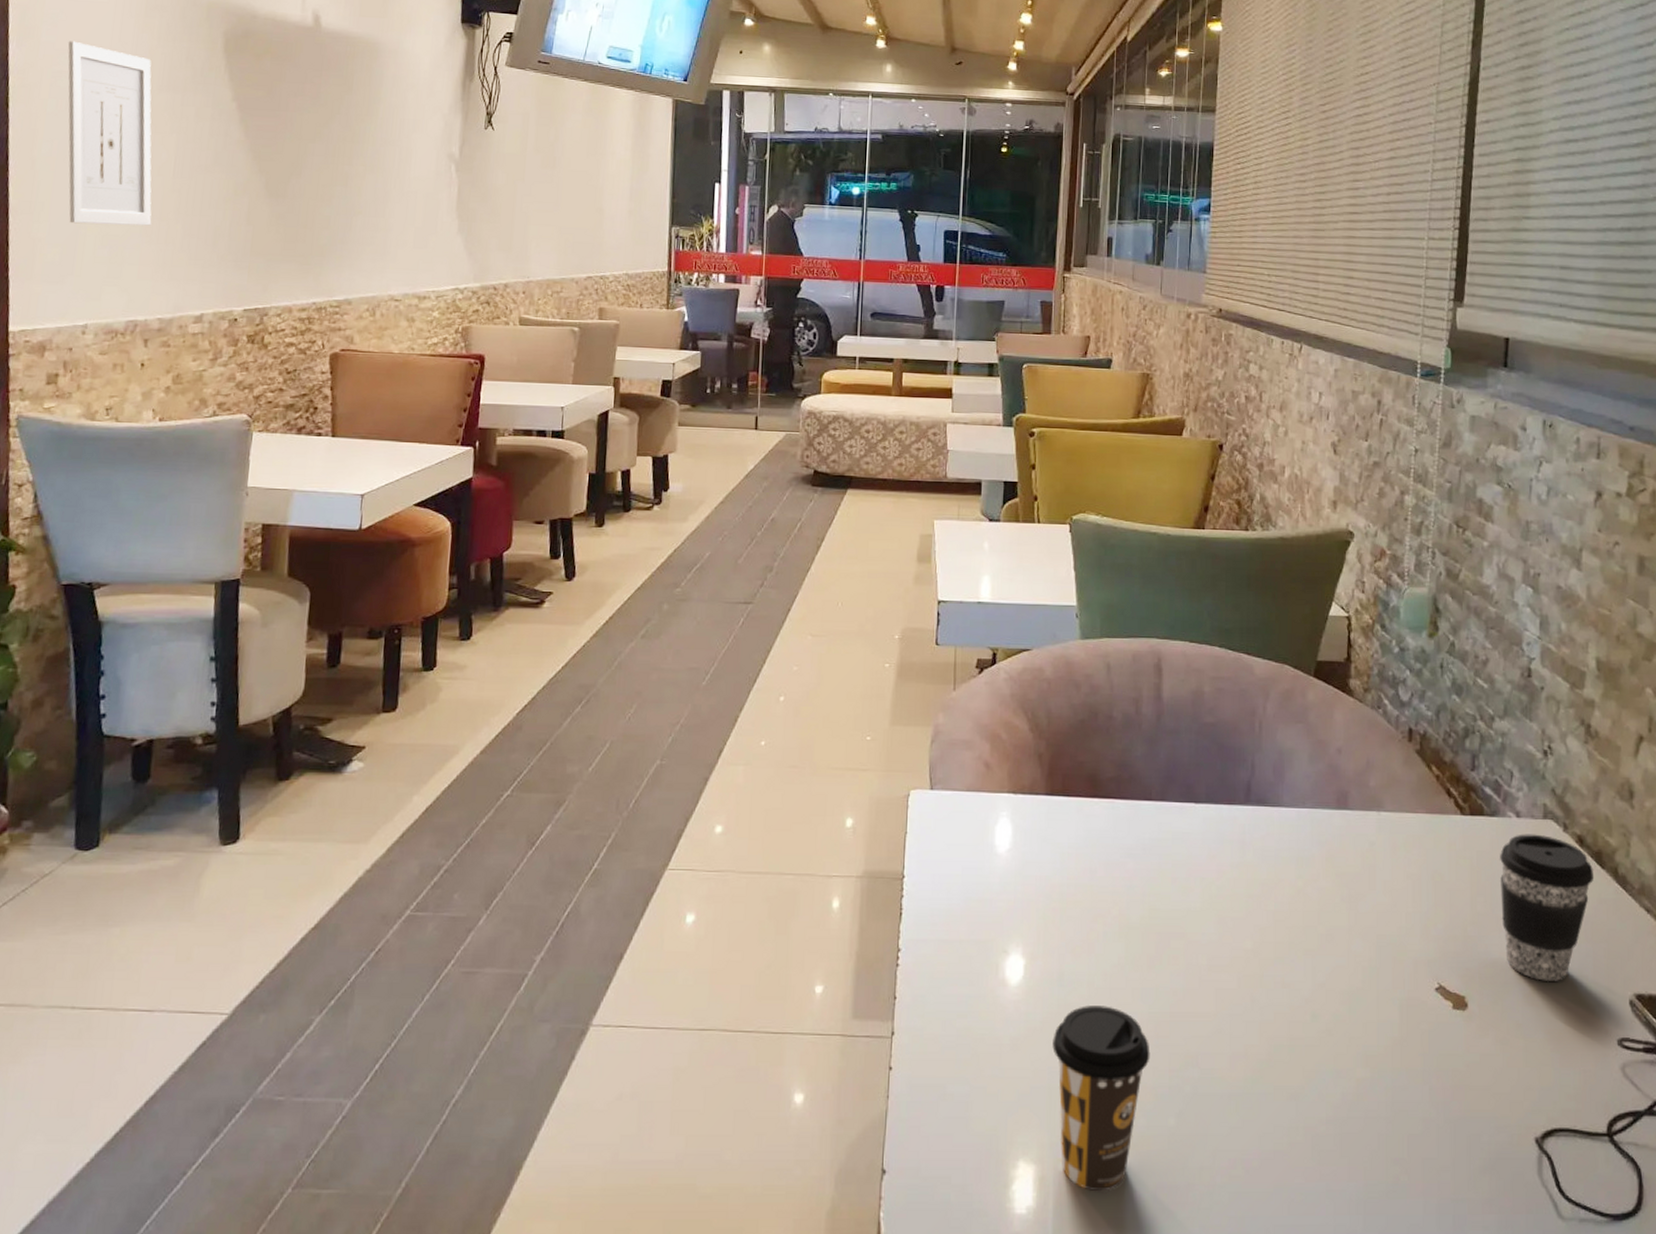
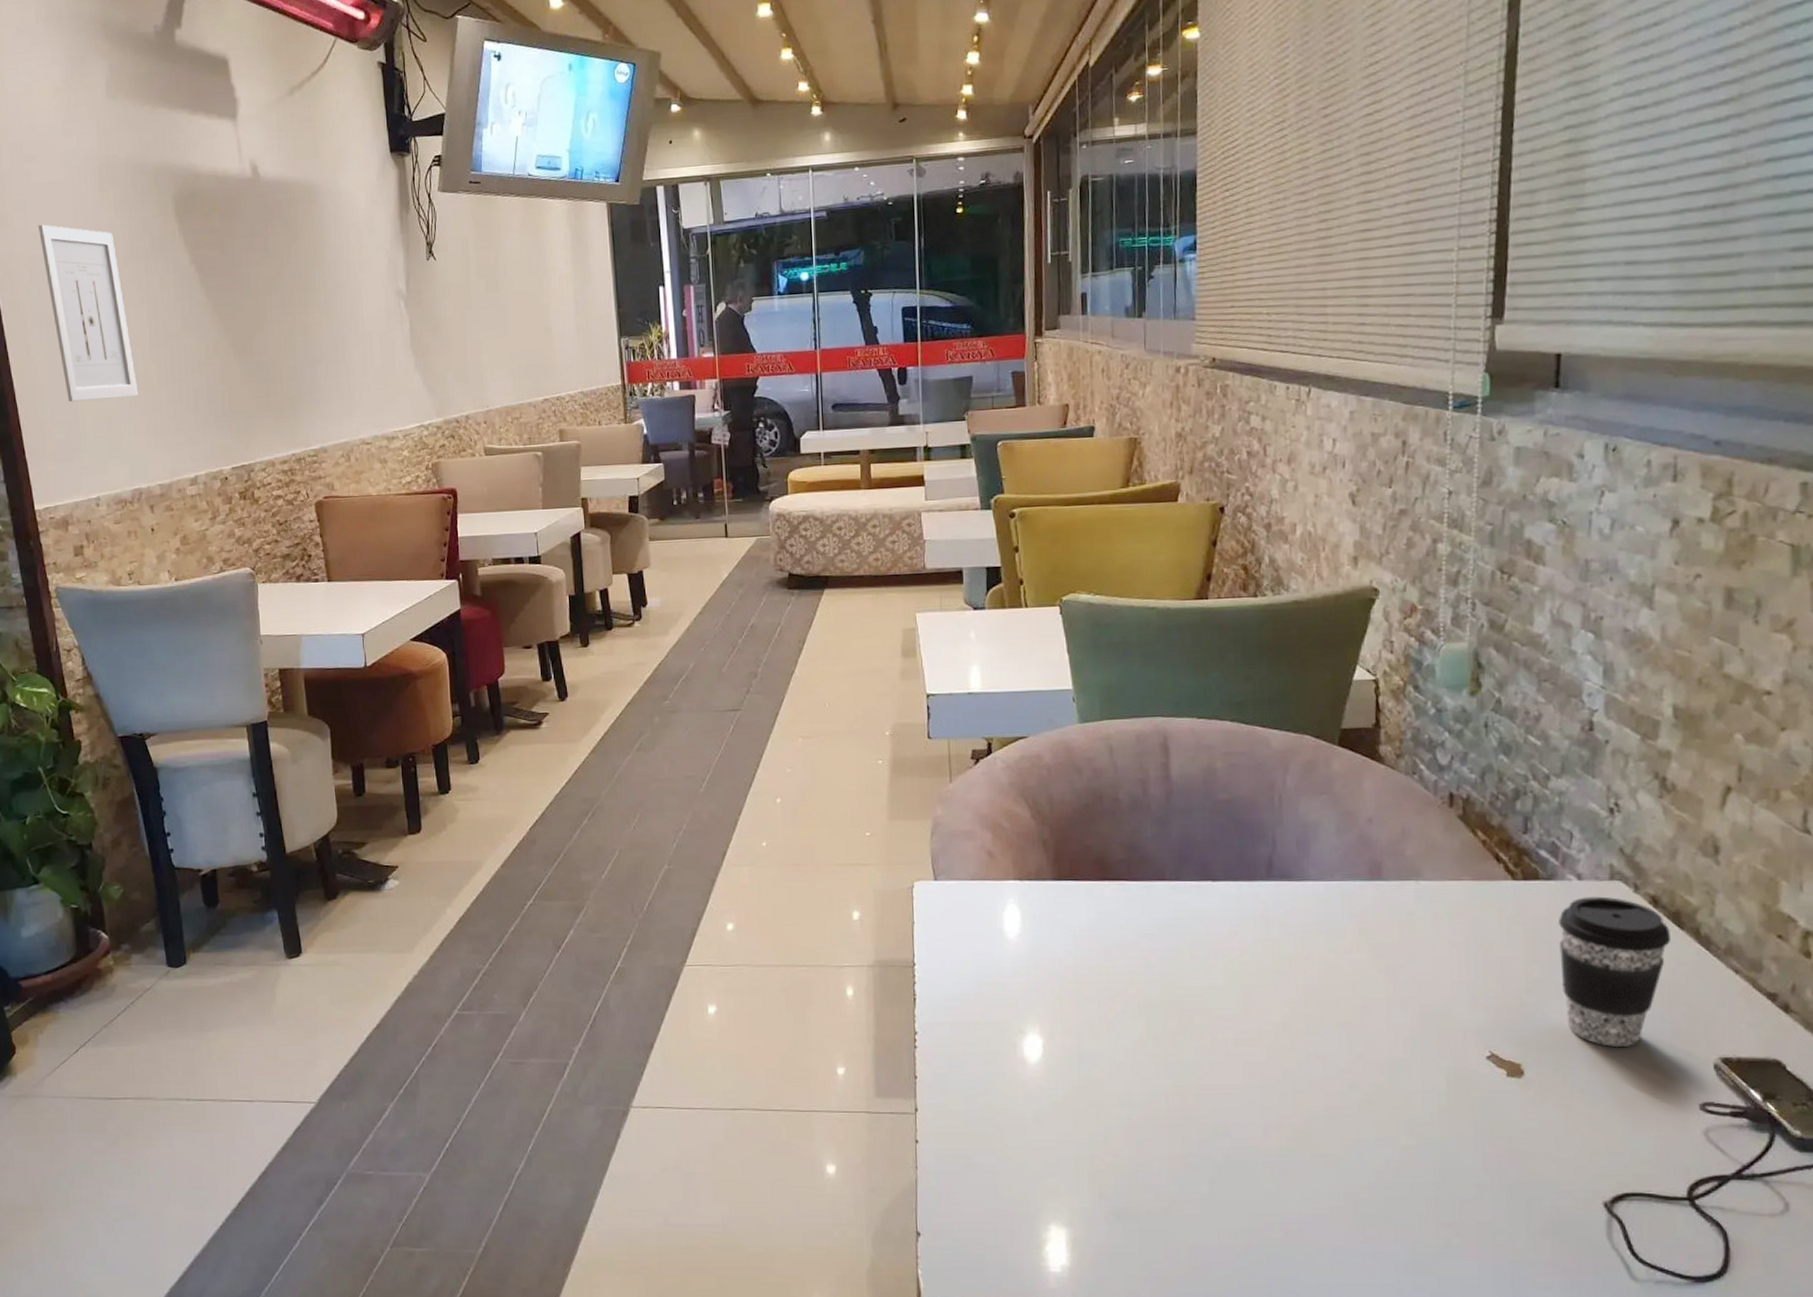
coffee cup: present [1052,1006,1150,1192] -> none [1076,1080,1179,1253]

